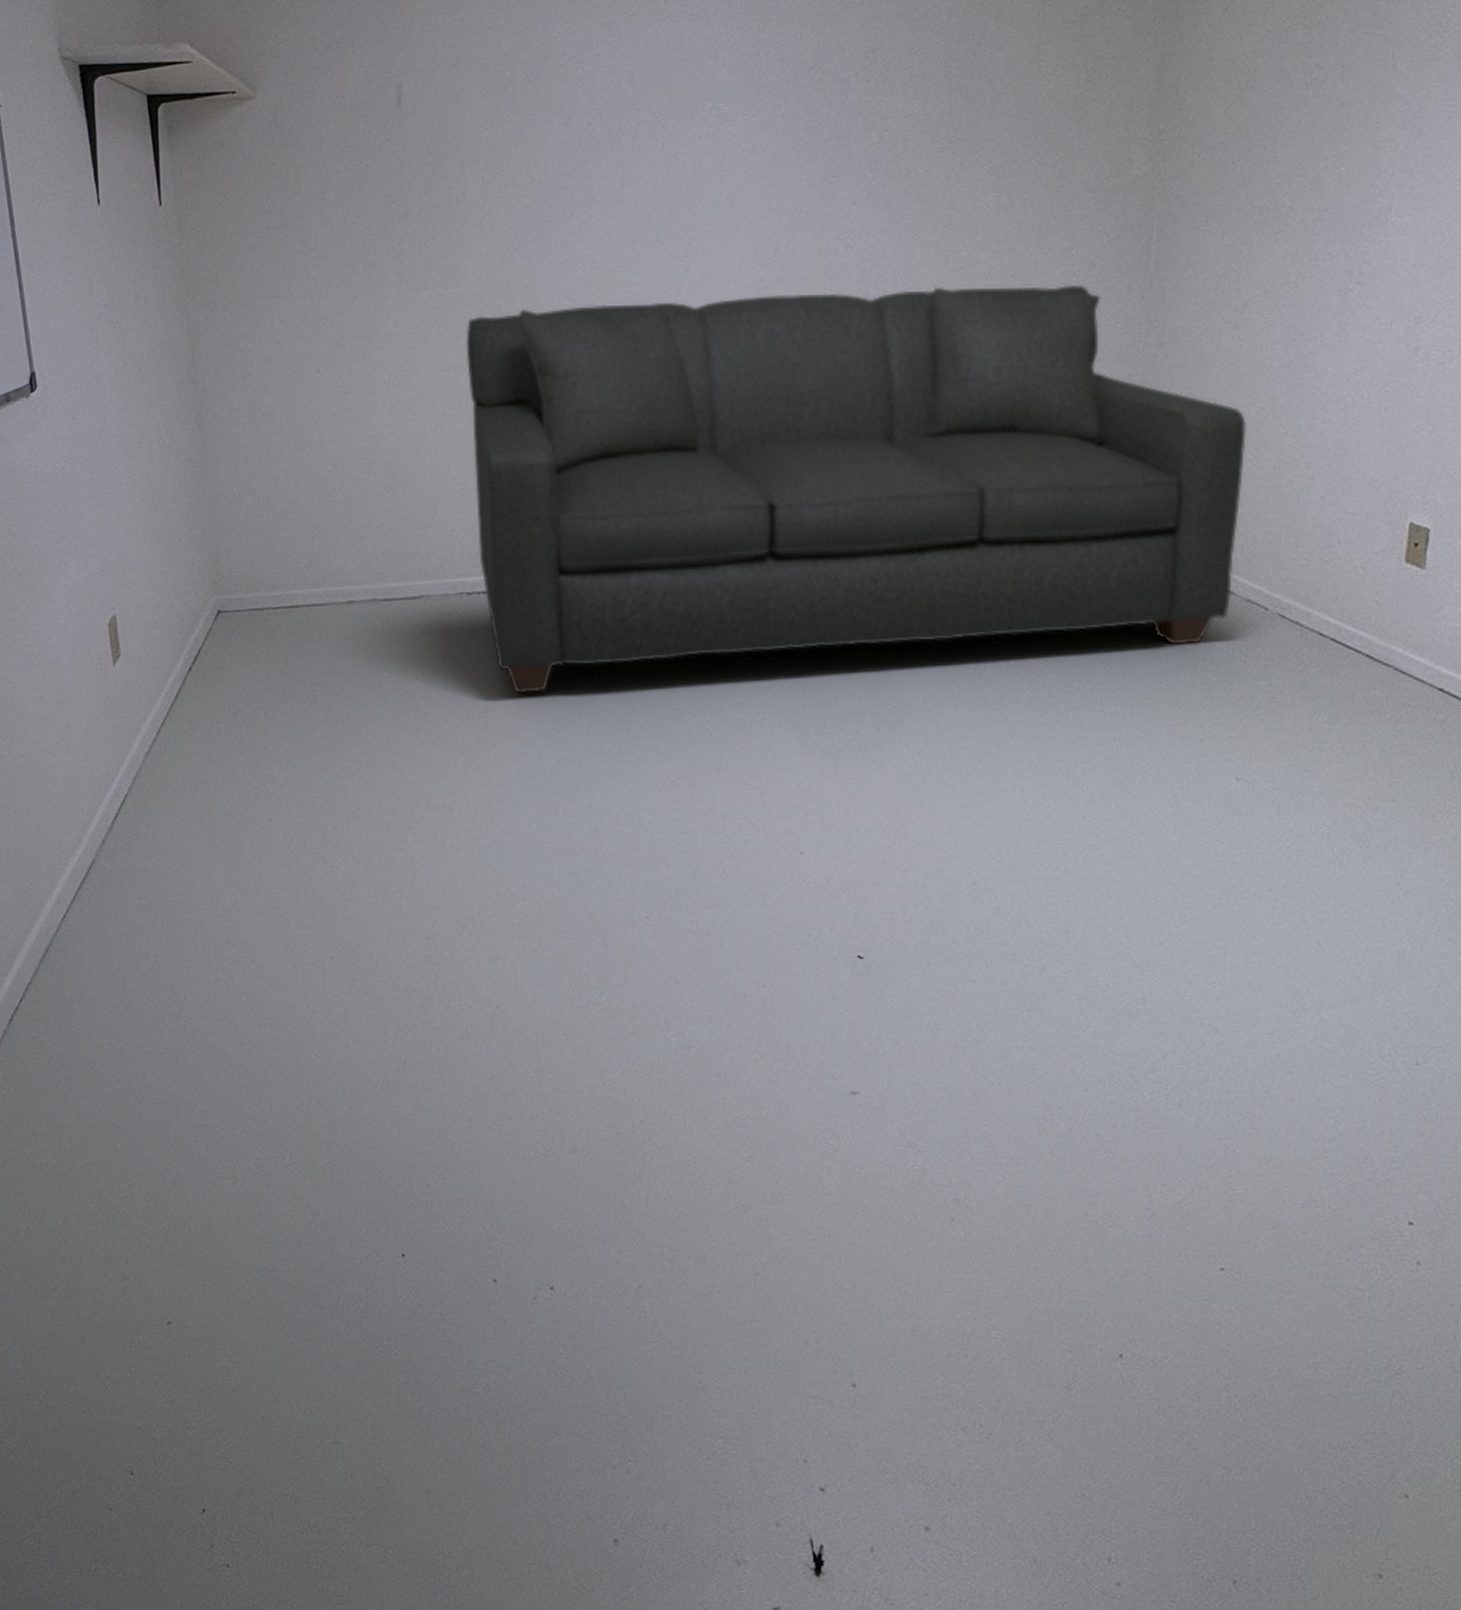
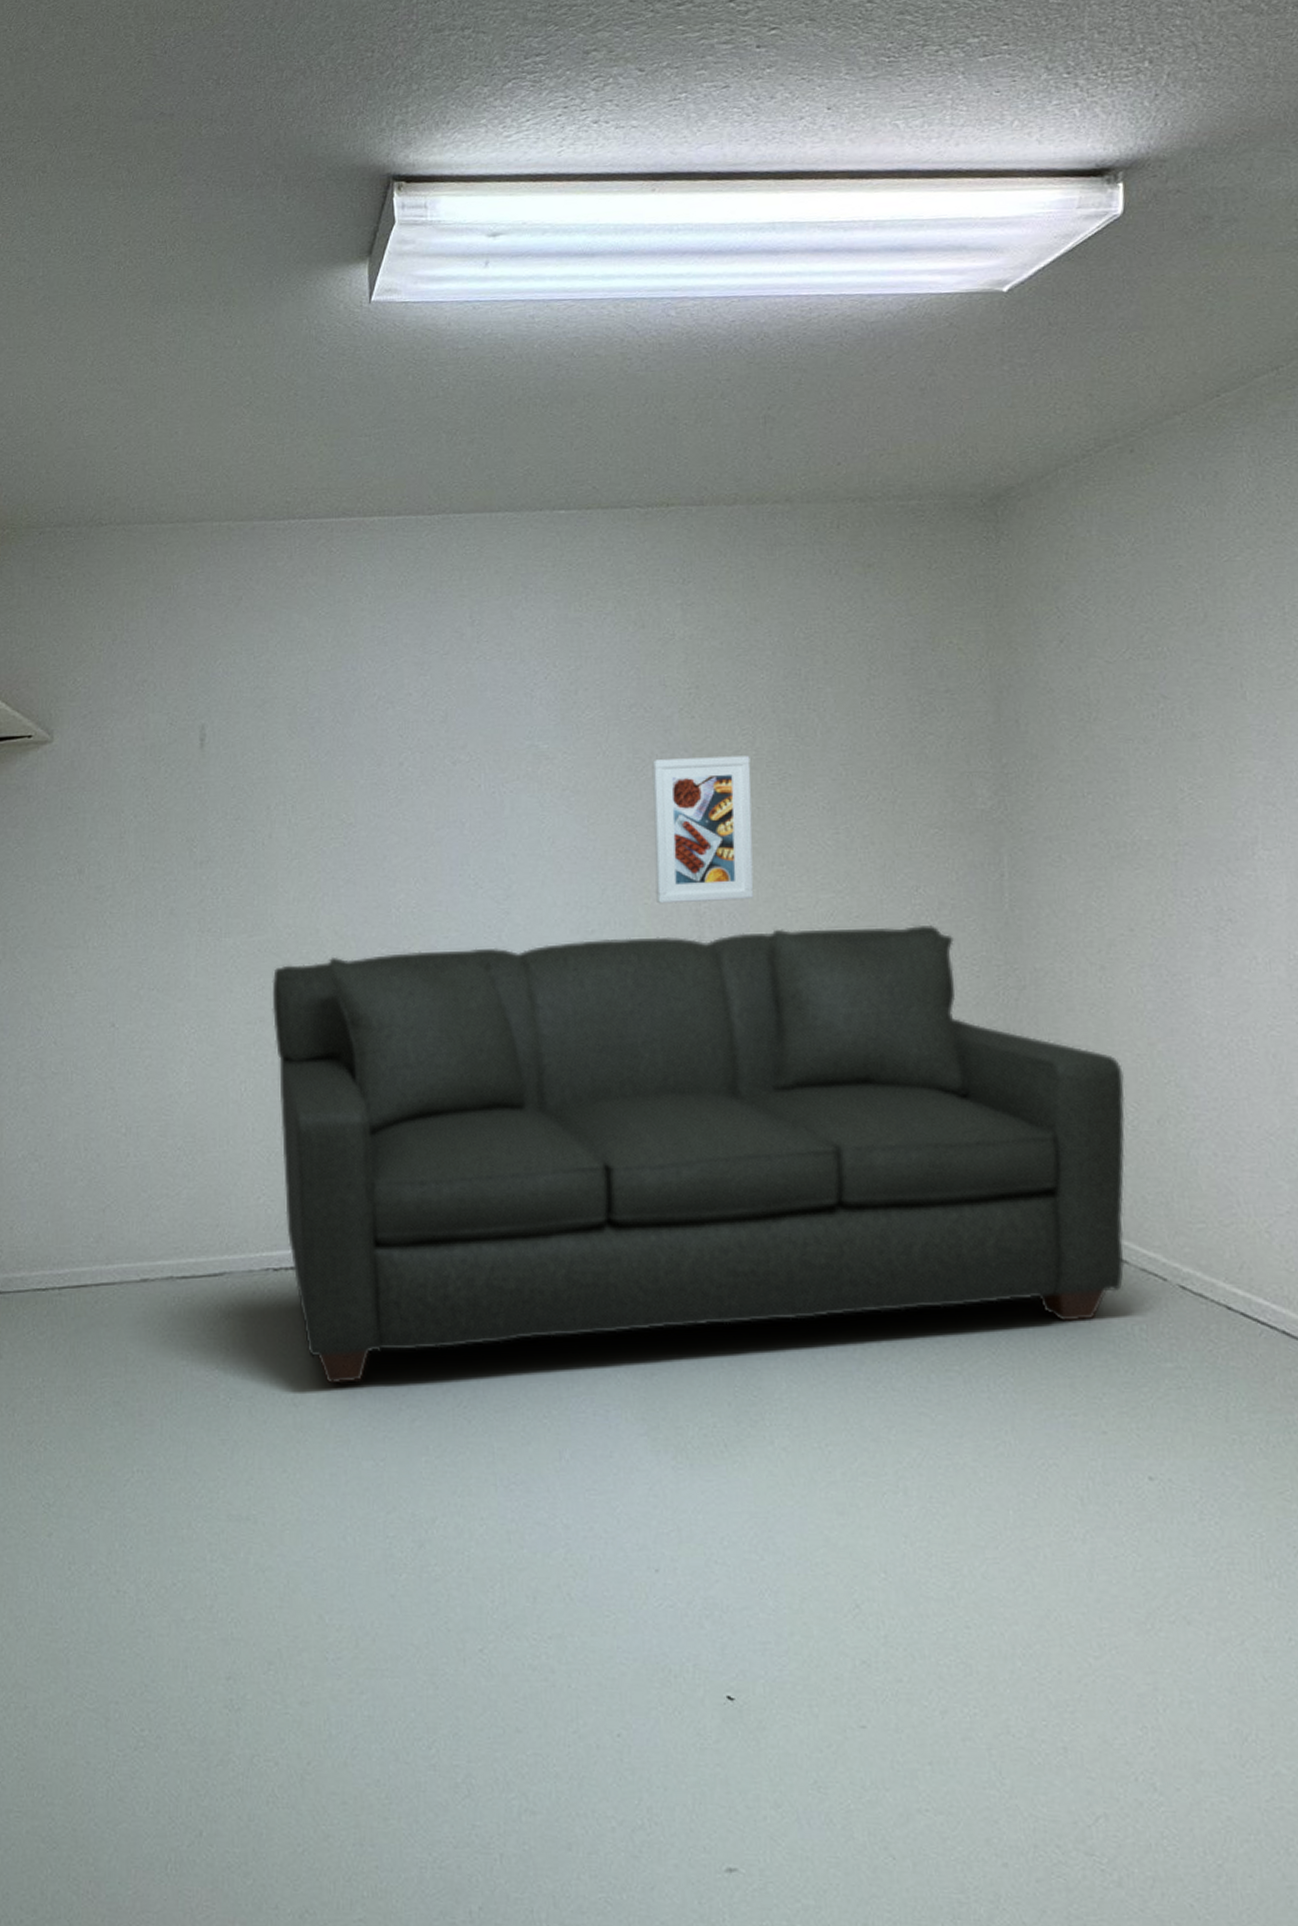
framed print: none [826,119,921,262] -> present [652,755,754,904]

